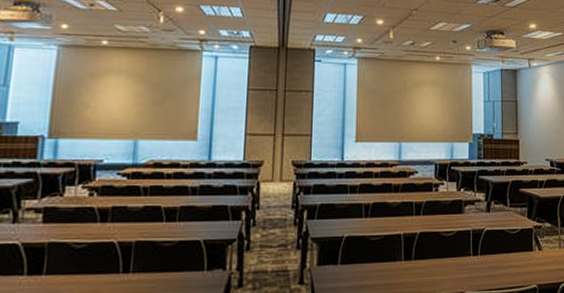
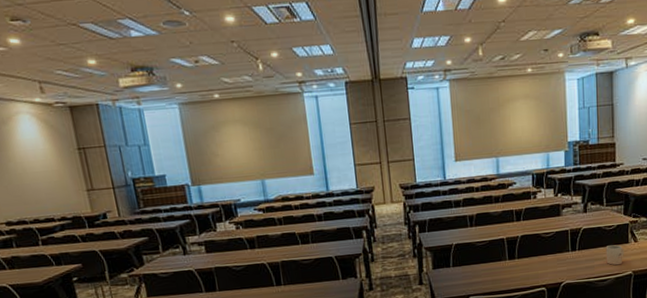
mug: none [509,252,528,276] -> present [606,244,624,266]

